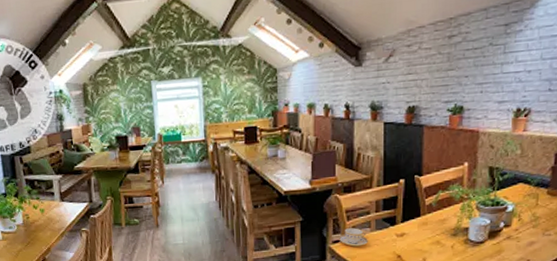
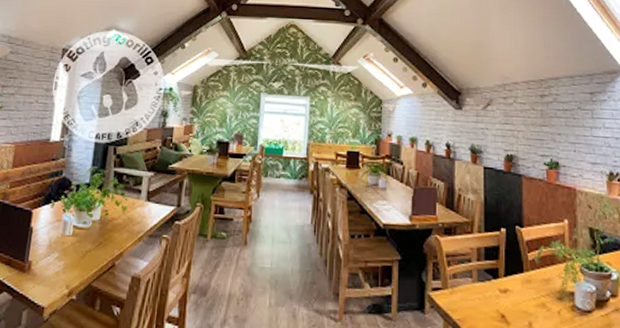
teacup: present [338,228,369,247] -> none [438,275,471,298]

